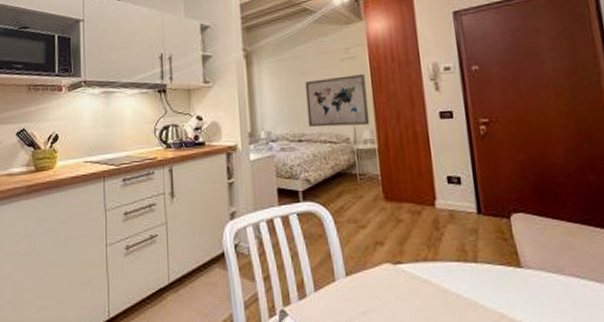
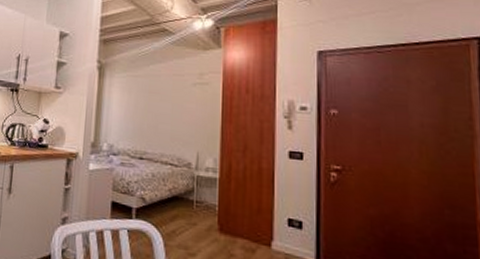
wall art: present [305,74,370,127] -> none [152,100,216,154]

